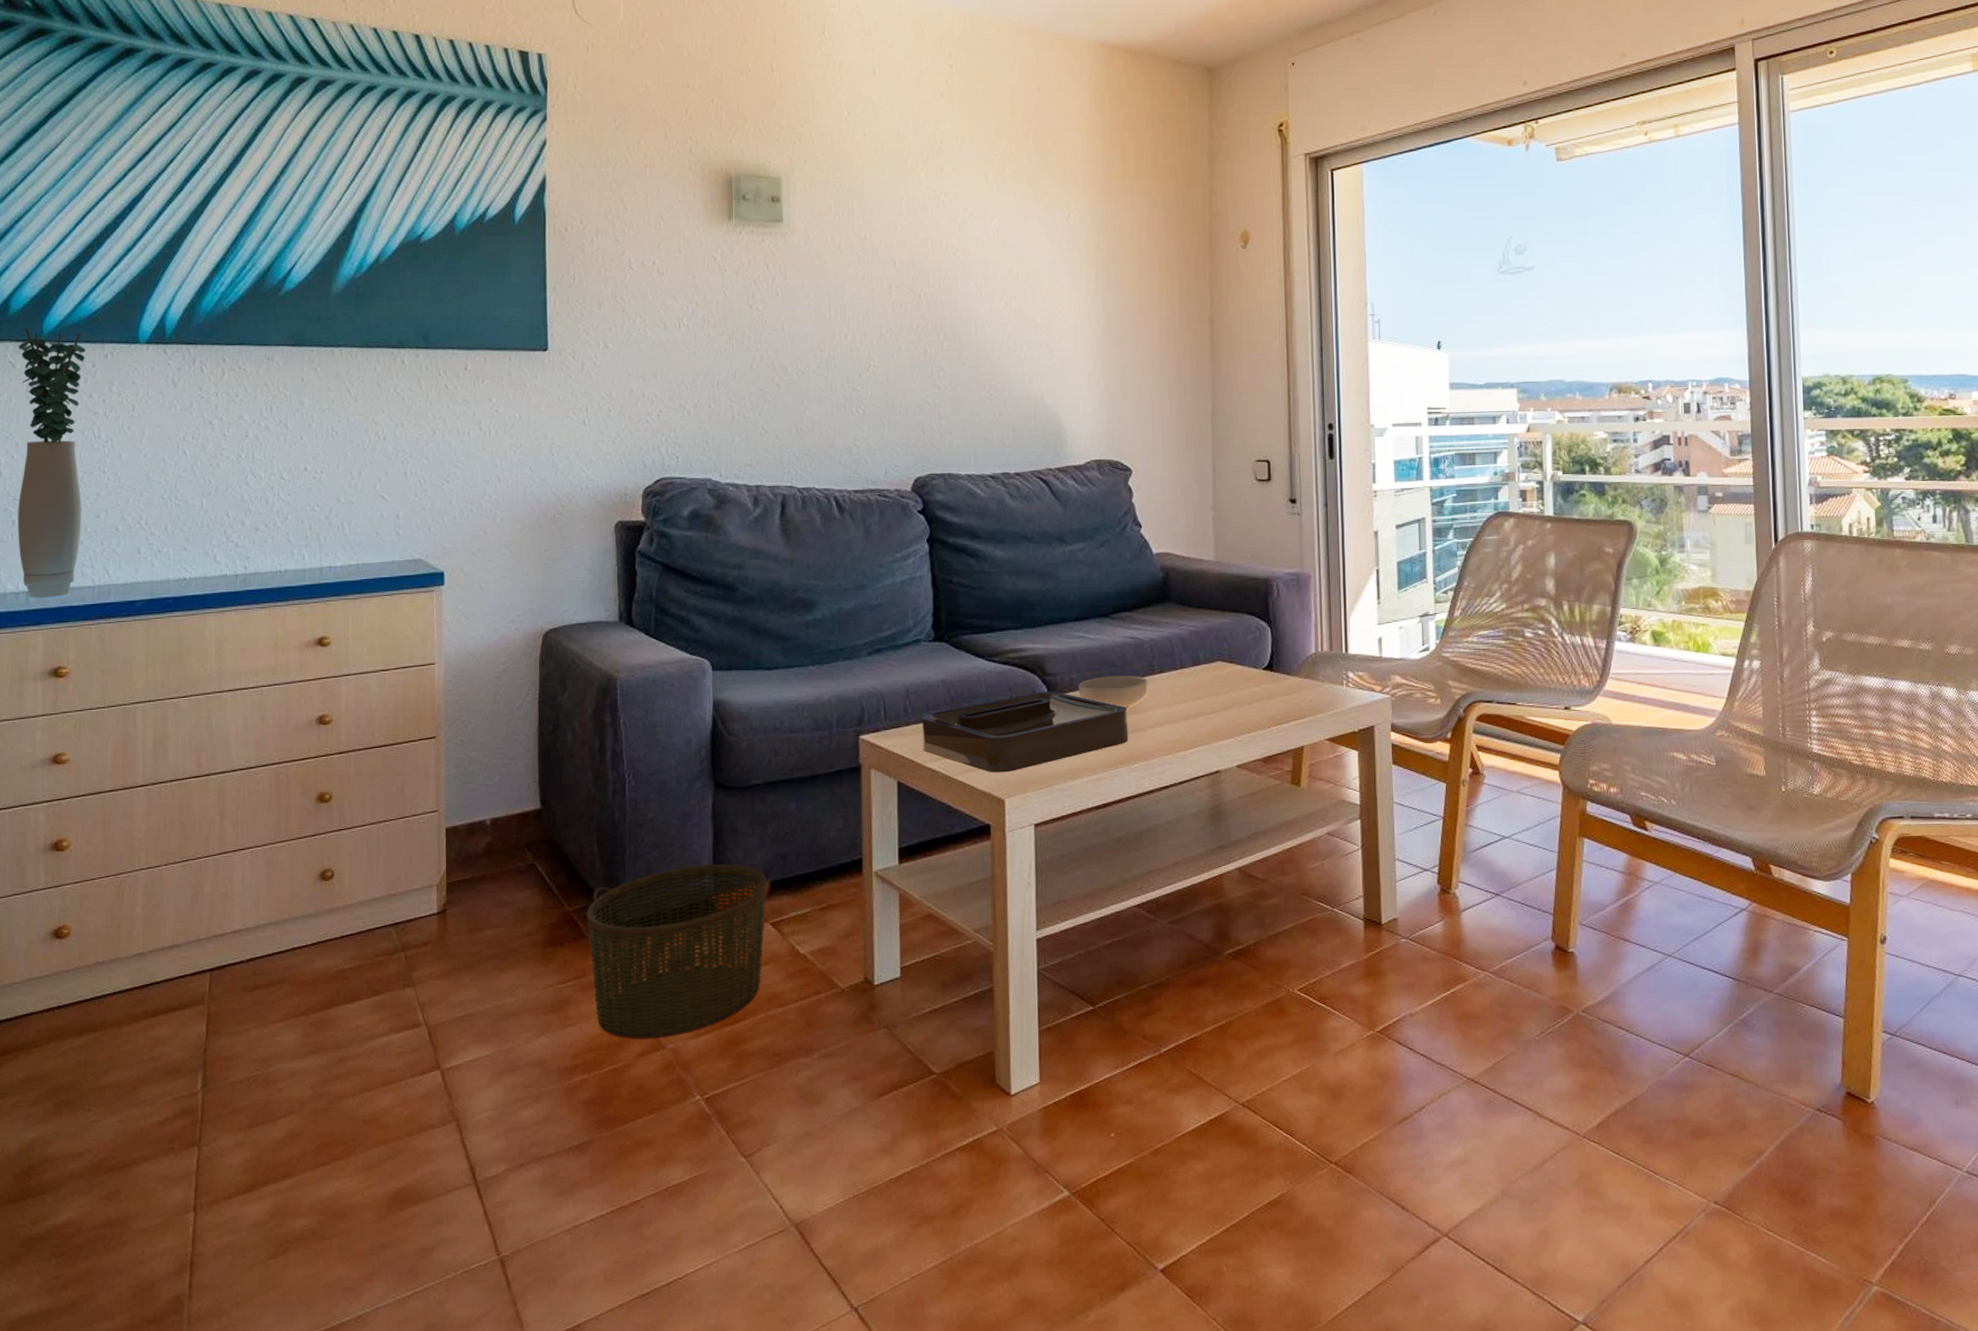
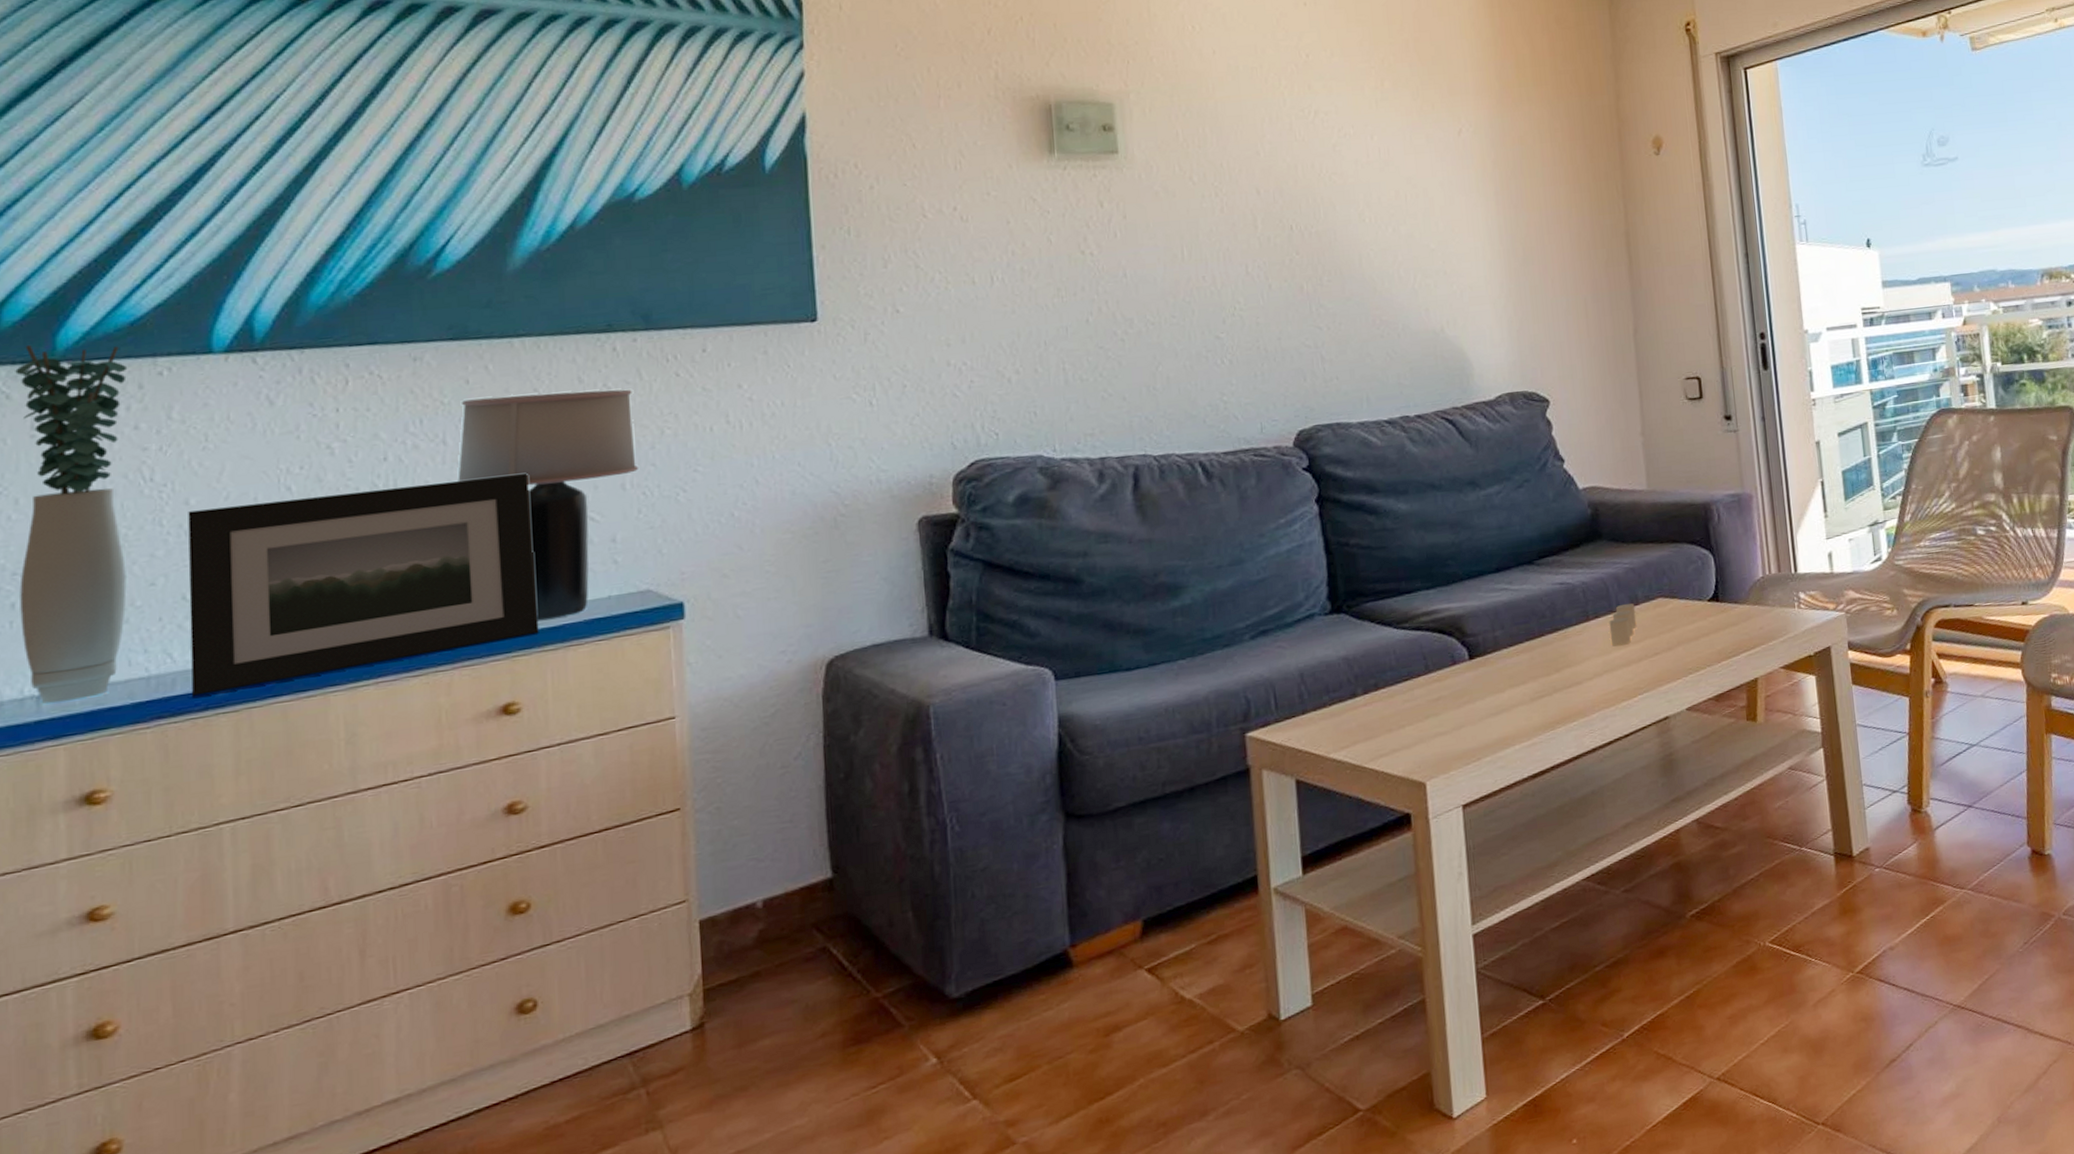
picture frame: none [120,457,344,606] -> present [188,474,539,699]
table lamp: none [294,393,417,575] -> present [457,389,639,621]
basket: present [587,864,768,1039] -> none [901,906,1140,1142]
decorative tray: present [922,691,1128,773] -> none [1322,653,1565,755]
bowl: present [1077,675,1148,709] -> none [1502,624,1583,662]
candle: none [1172,662,1197,702] -> present [1609,603,1637,648]

